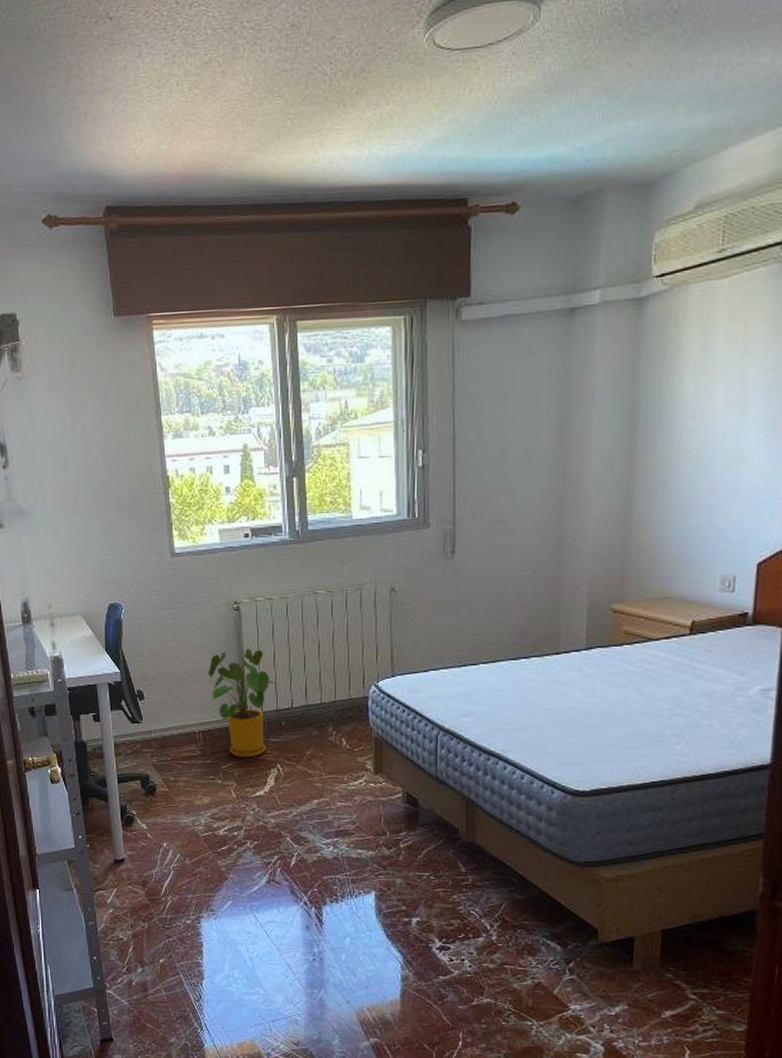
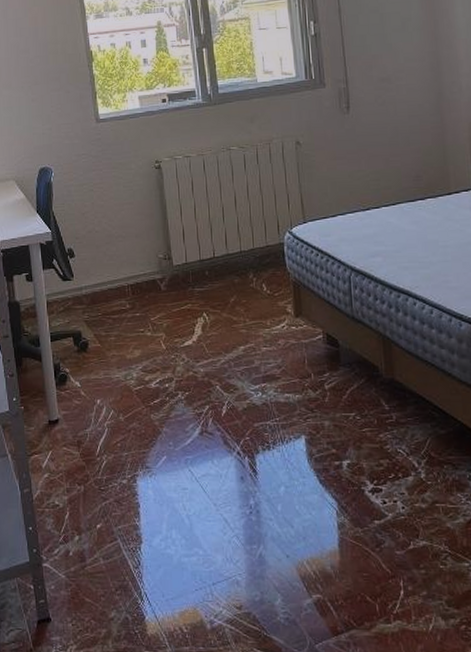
house plant: present [207,648,276,758] -> none [133,203,198,309]

